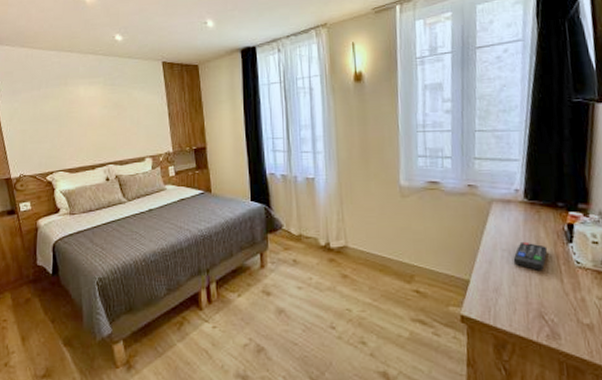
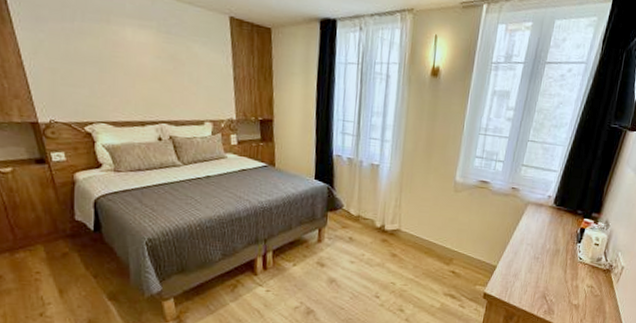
remote control: present [513,241,548,270] -> none [533,239,562,263]

